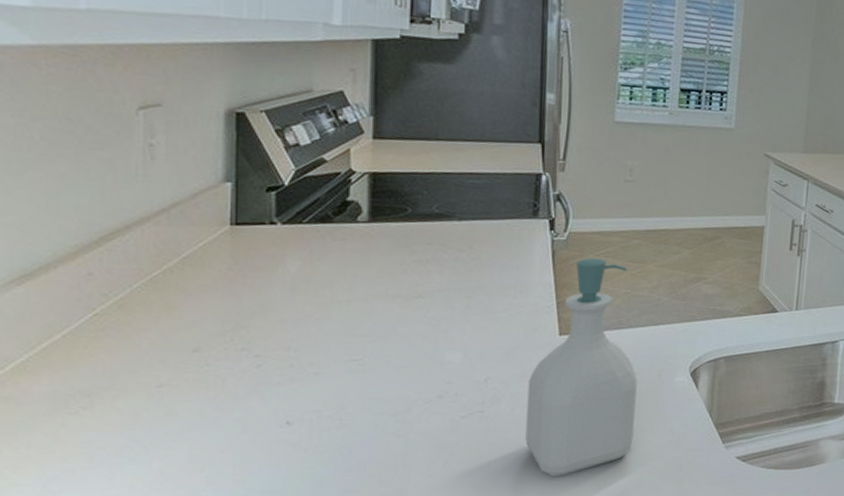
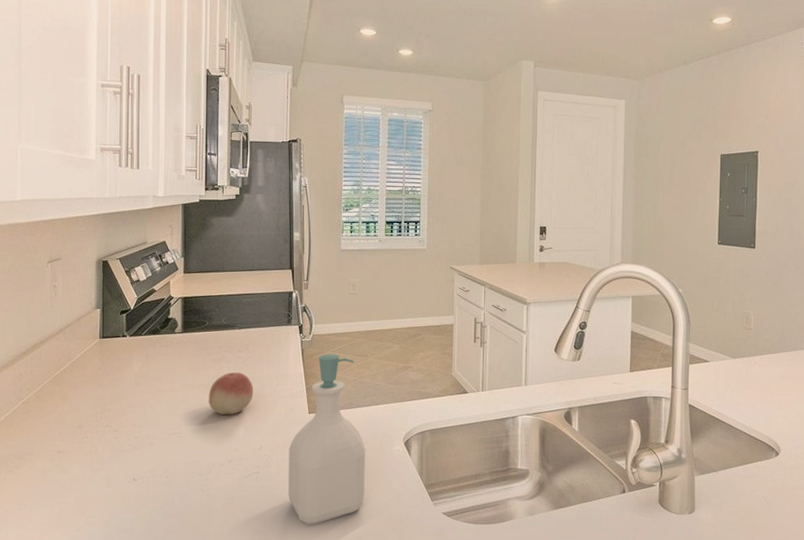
fruit: none [409,278,479,336] -> present [209,372,254,415]

